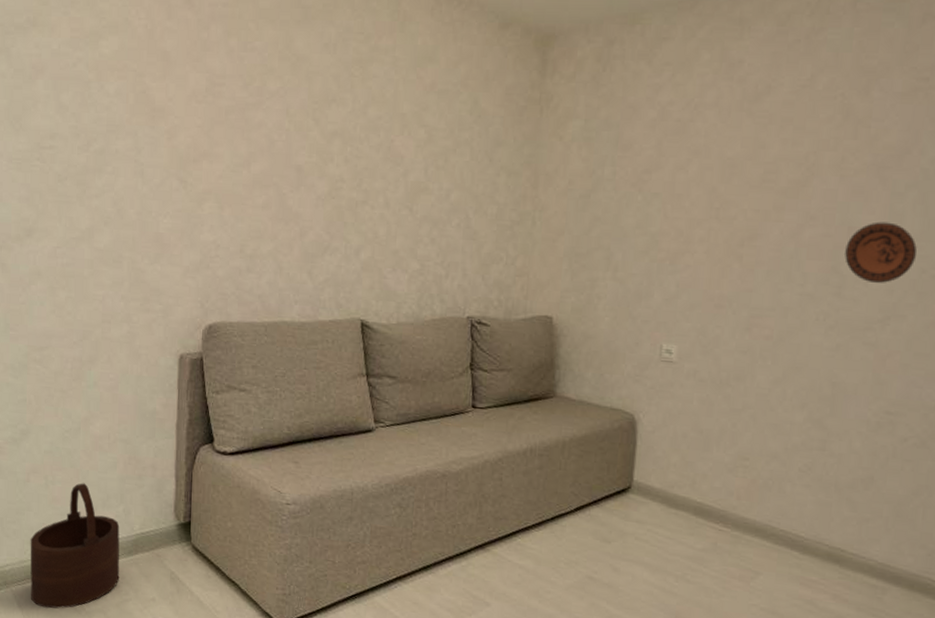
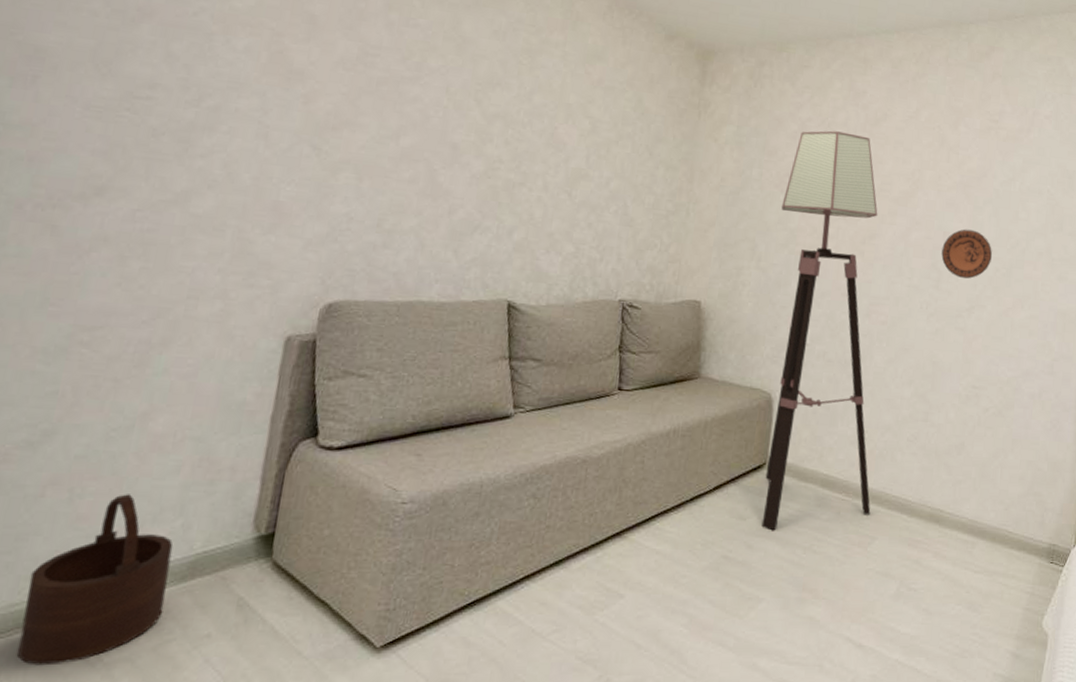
floor lamp: none [628,114,760,557] -> present [761,130,878,531]

